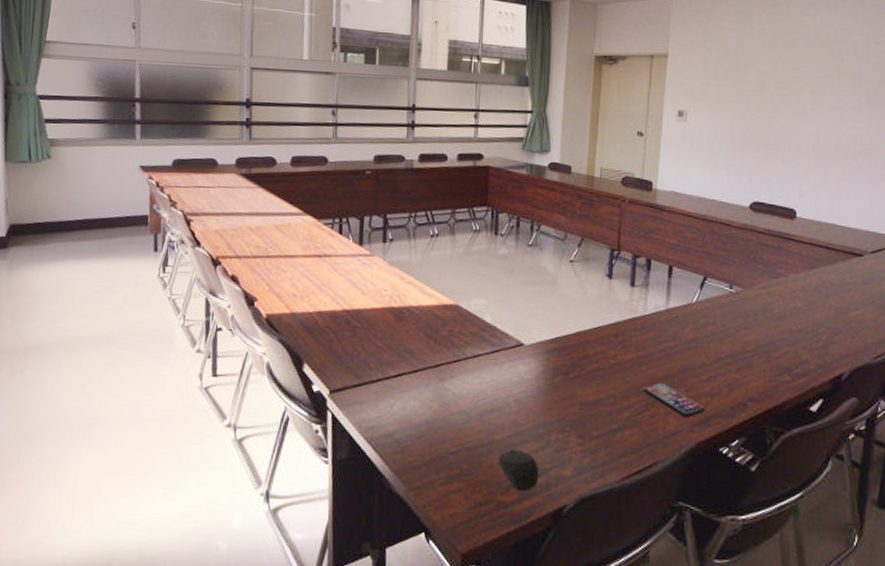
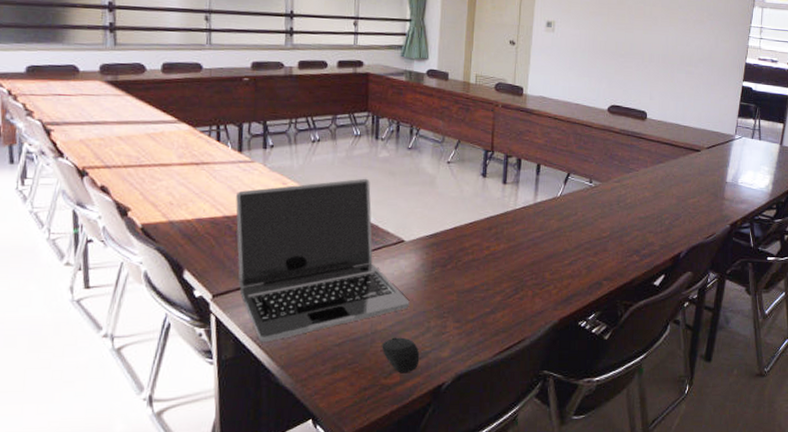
laptop: none [355,275,529,445] -> present [236,178,410,343]
smartphone: present [642,382,706,418] -> none [513,268,568,298]

